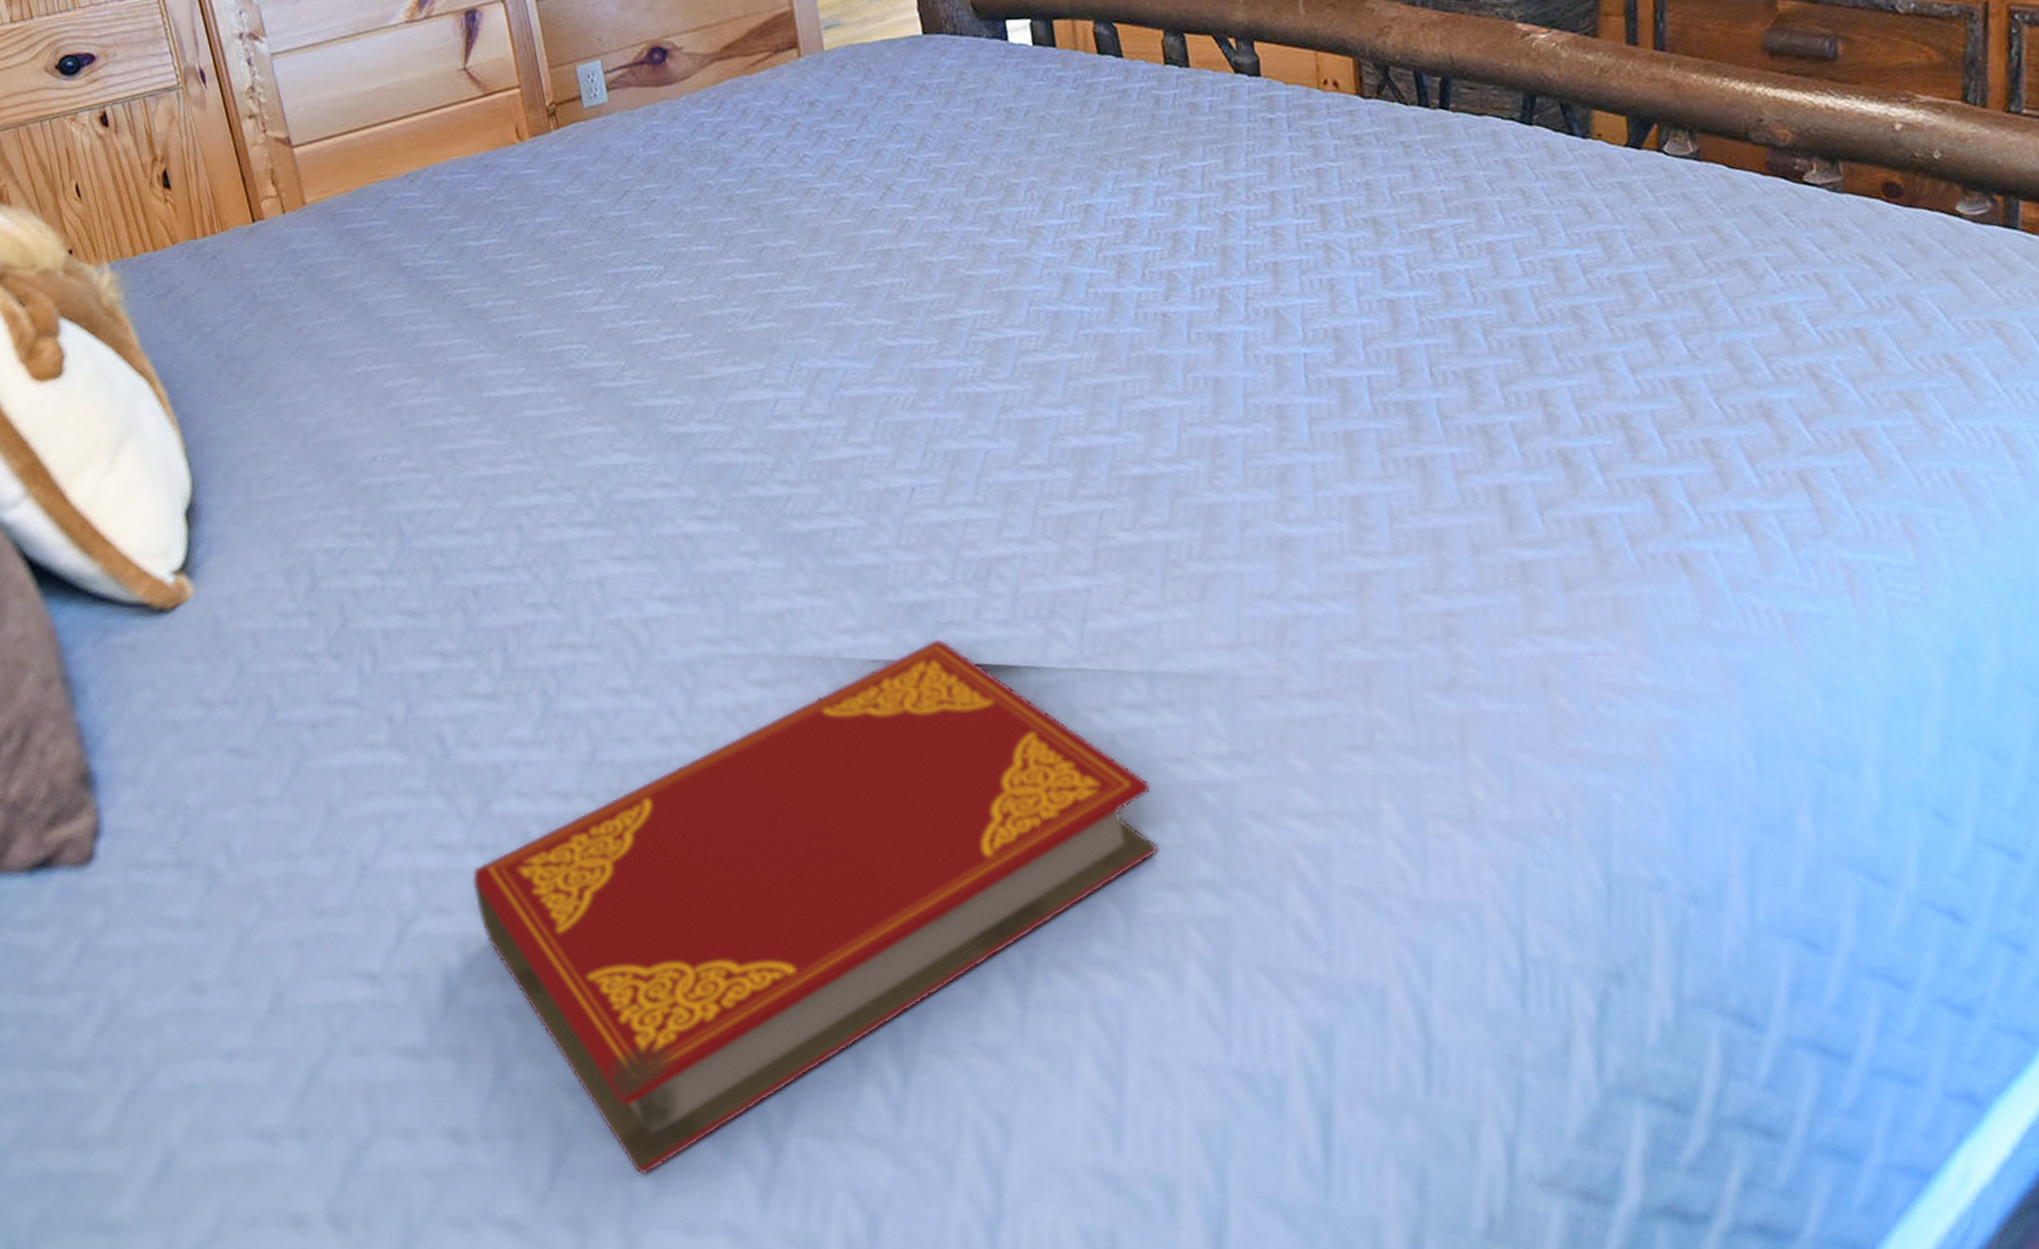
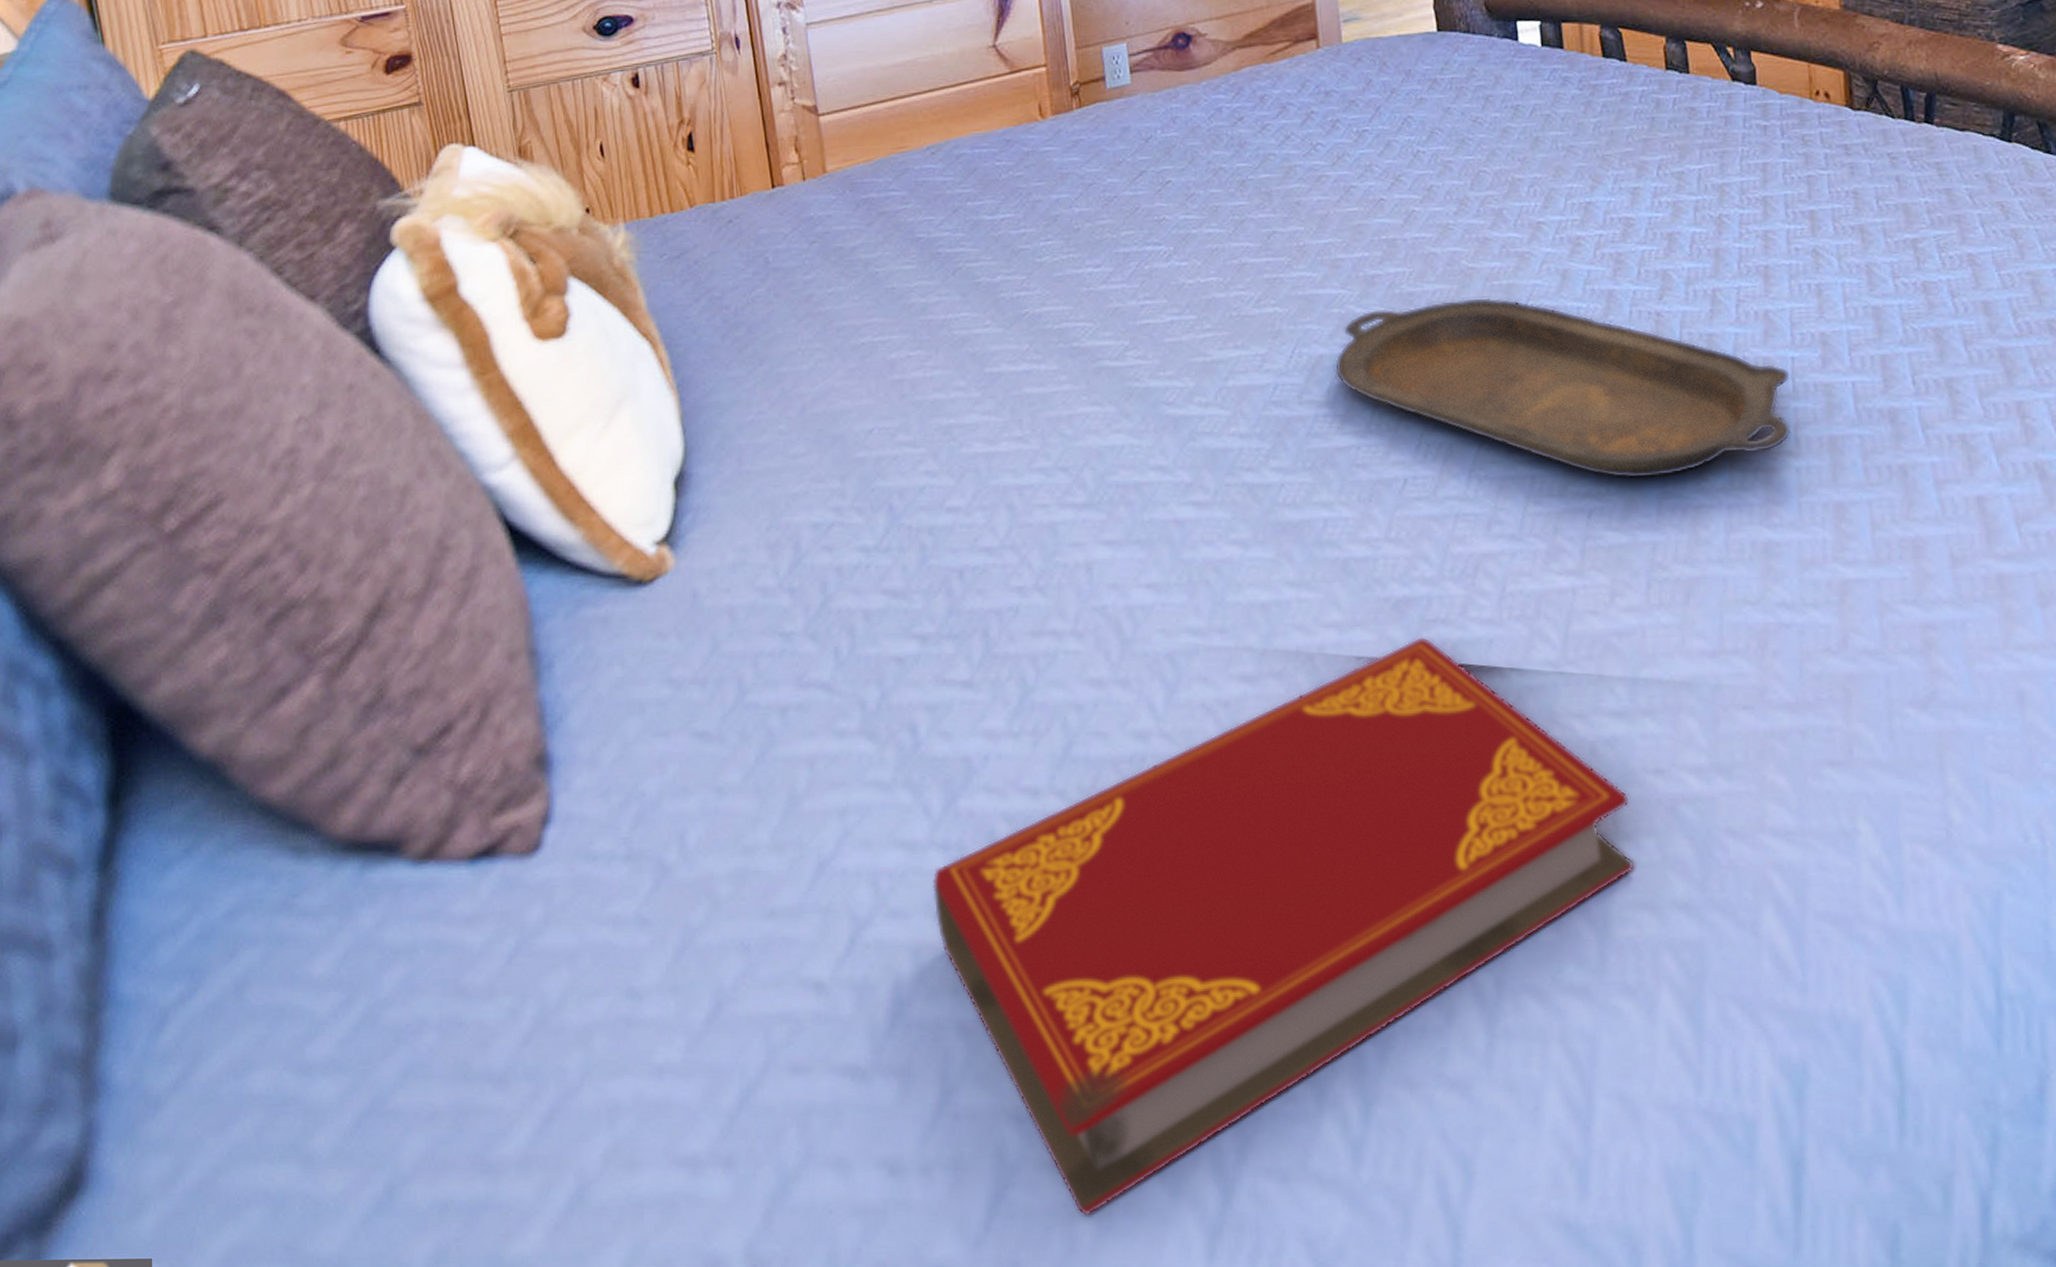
serving tray: none [834,304,1306,480] -> present [1334,296,1792,480]

